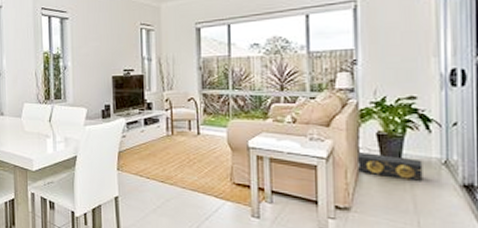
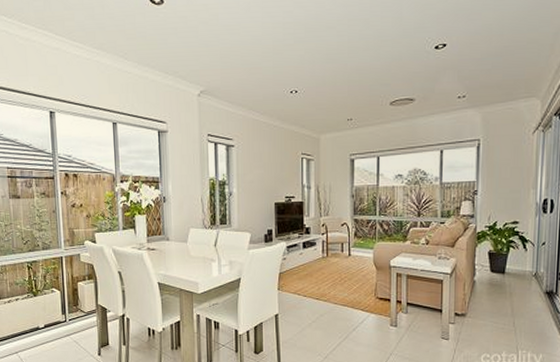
speaker: present [358,153,423,182] -> none [473,268,520,291]

